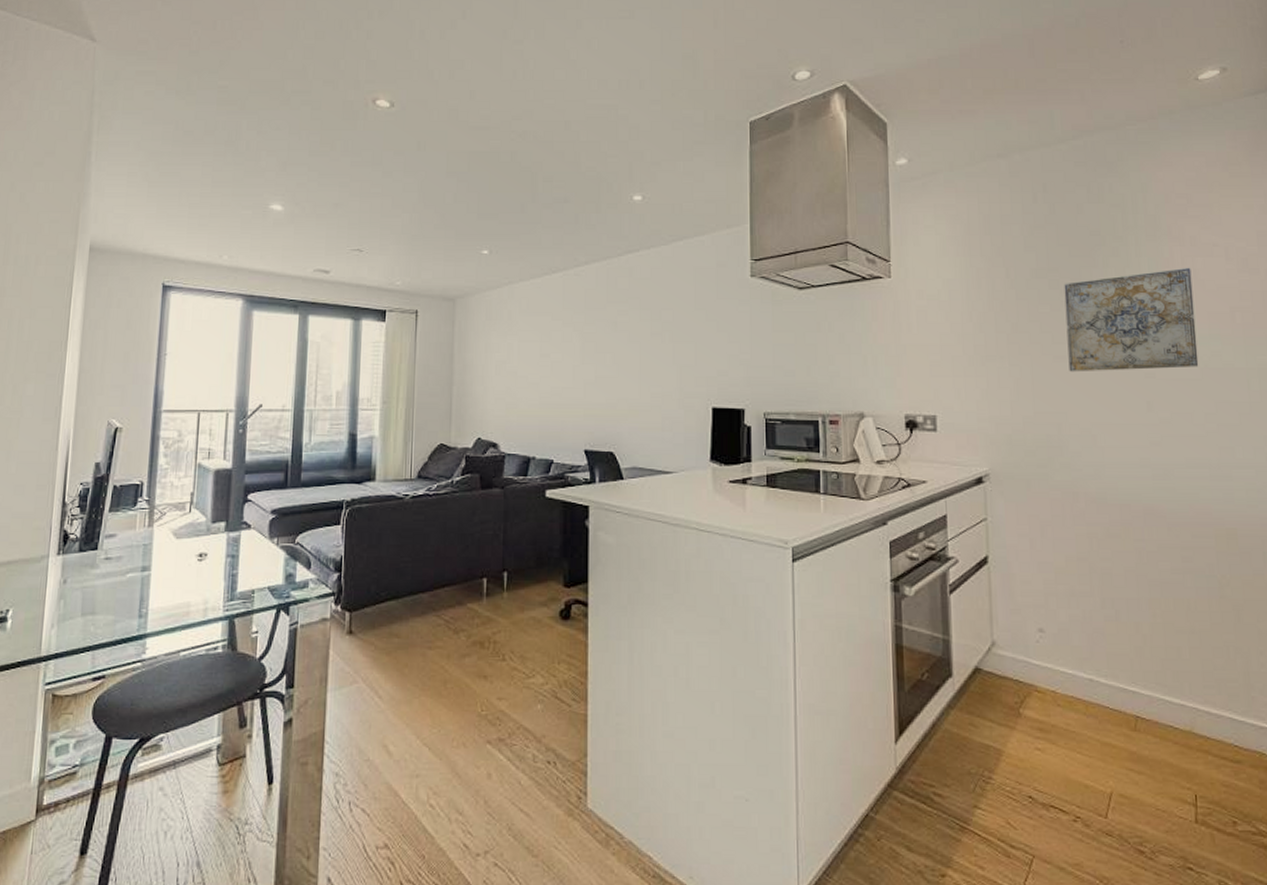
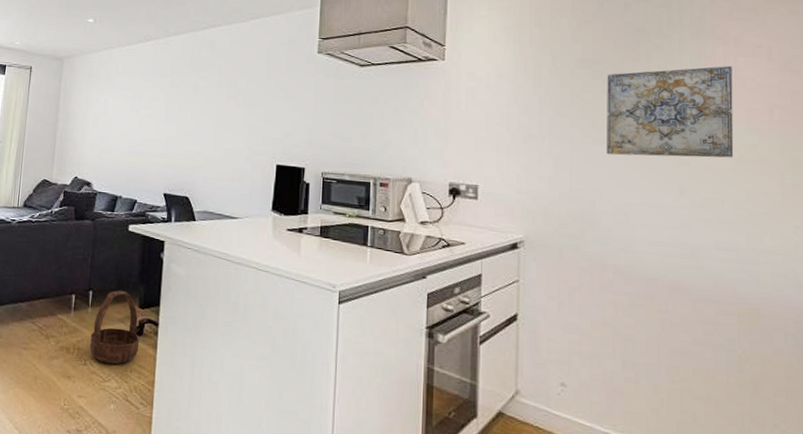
basket: none [508,568,567,656] -> present [89,290,140,365]

